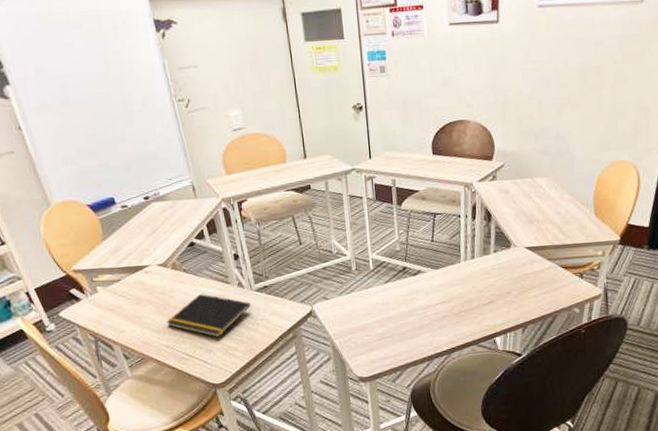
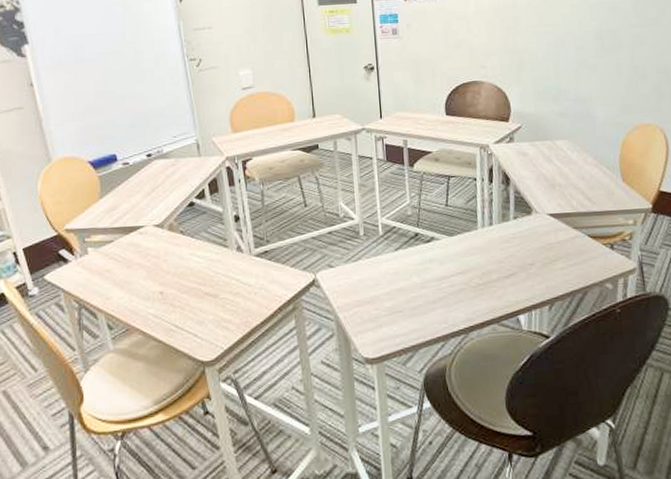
notepad: present [166,294,251,338] -> none [156,258,249,308]

